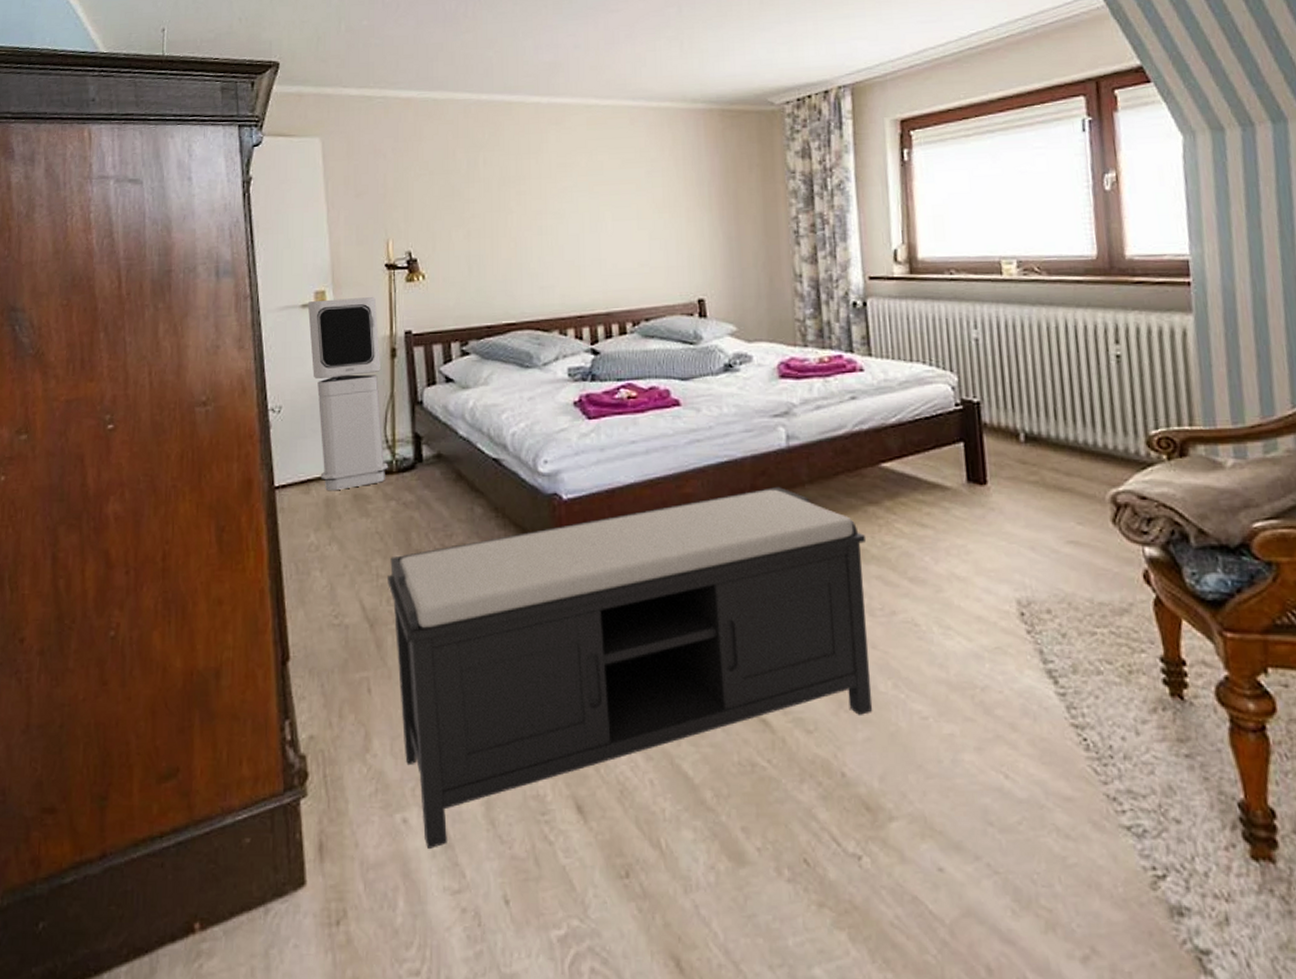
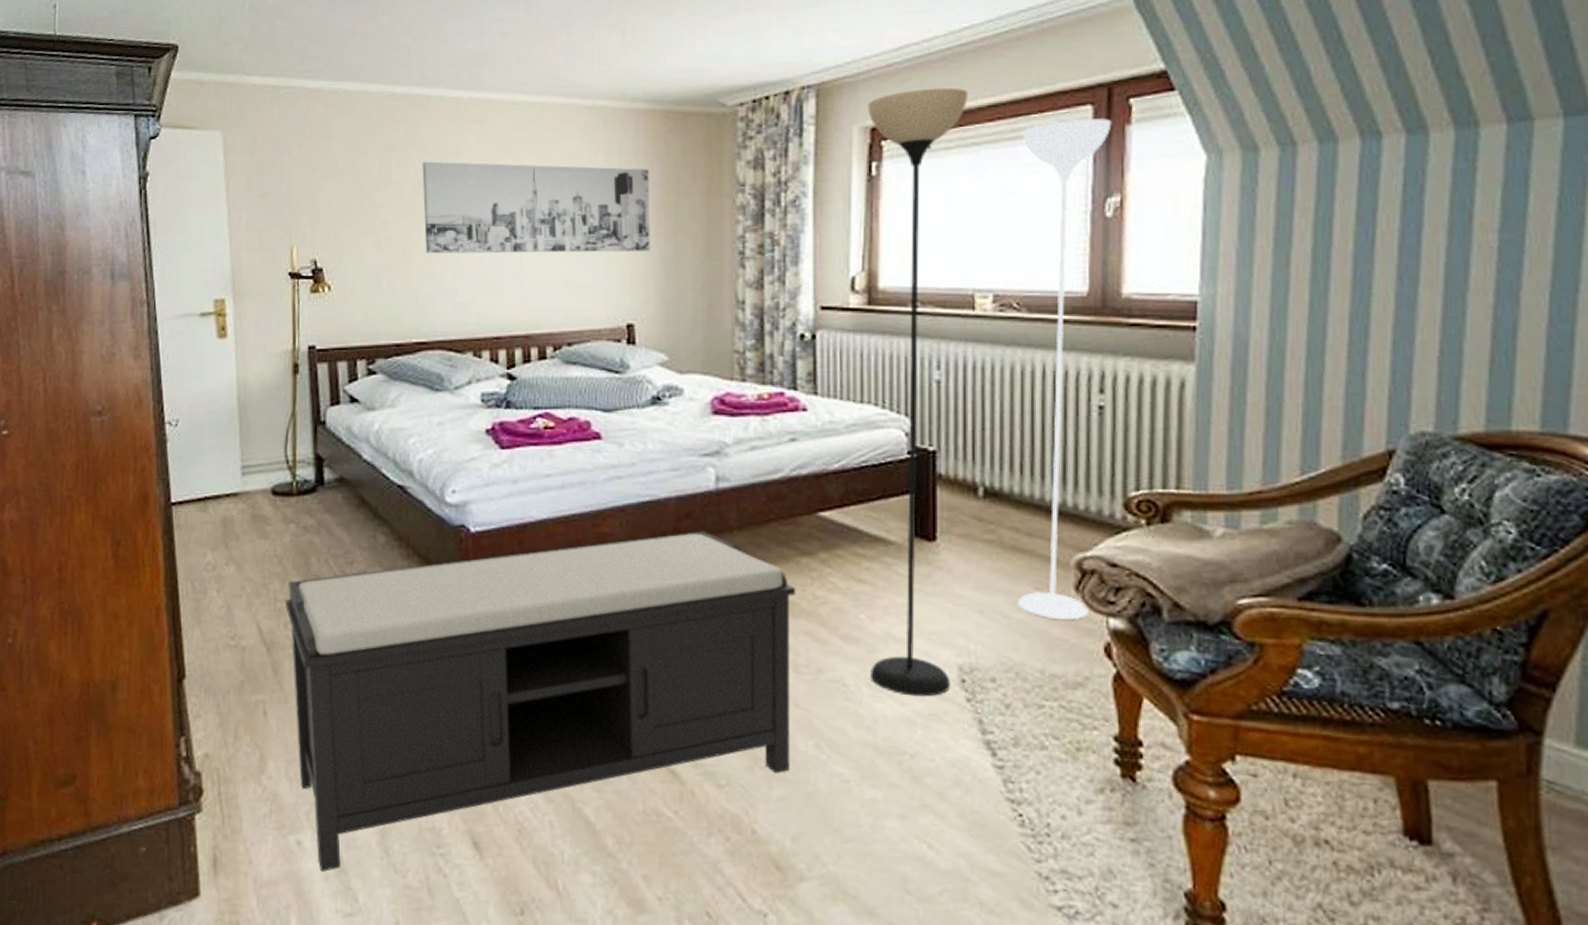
air purifier: present [307,297,388,491] -> none [206,308,288,511]
wall art: none [506,159,715,242] -> present [422,161,650,254]
floor lamp: none [896,84,1126,632] -> present [868,87,1112,697]

